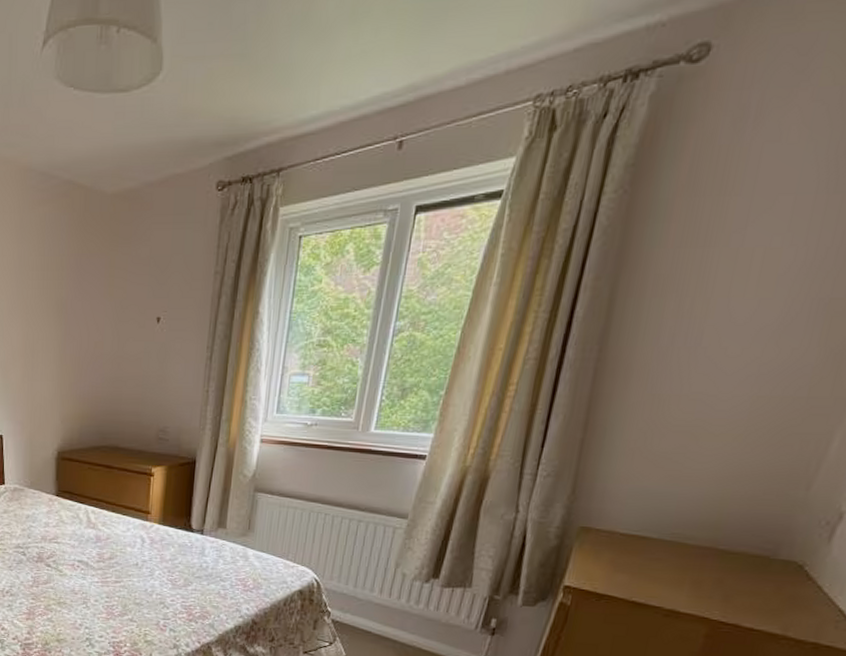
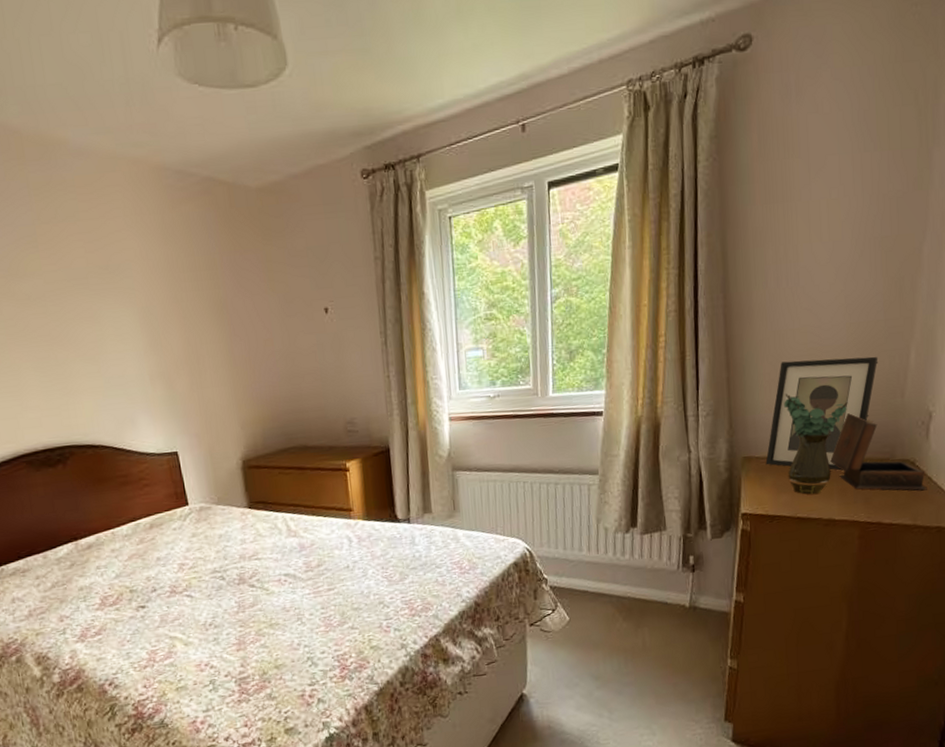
picture frame: none [606,430,786,560] -> present [765,356,879,471]
vase: none [630,465,731,581] -> present [784,393,848,495]
jewelry box: none [690,498,814,600] -> present [830,413,927,491]

